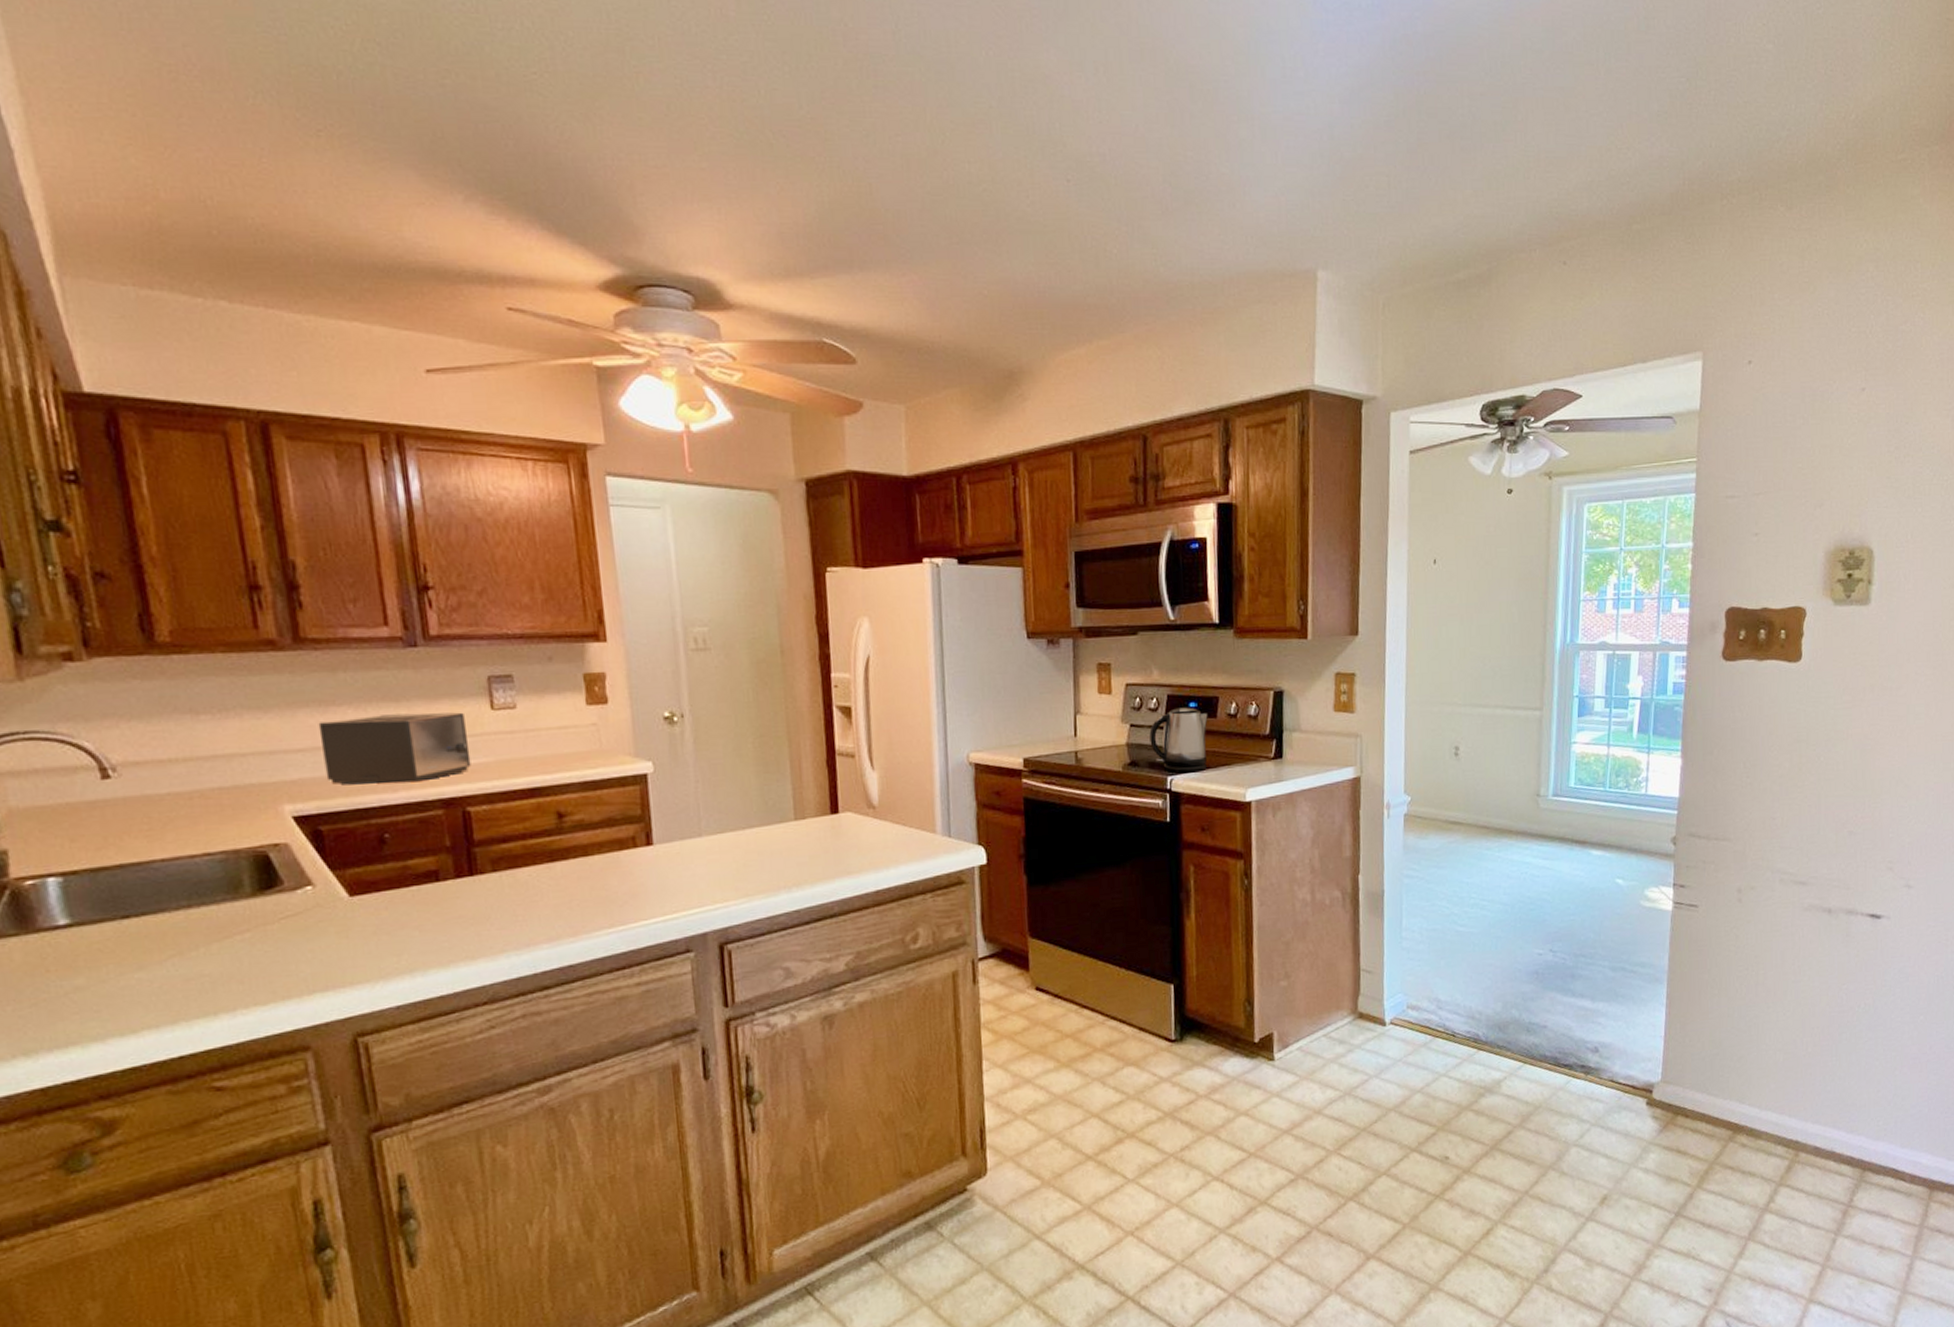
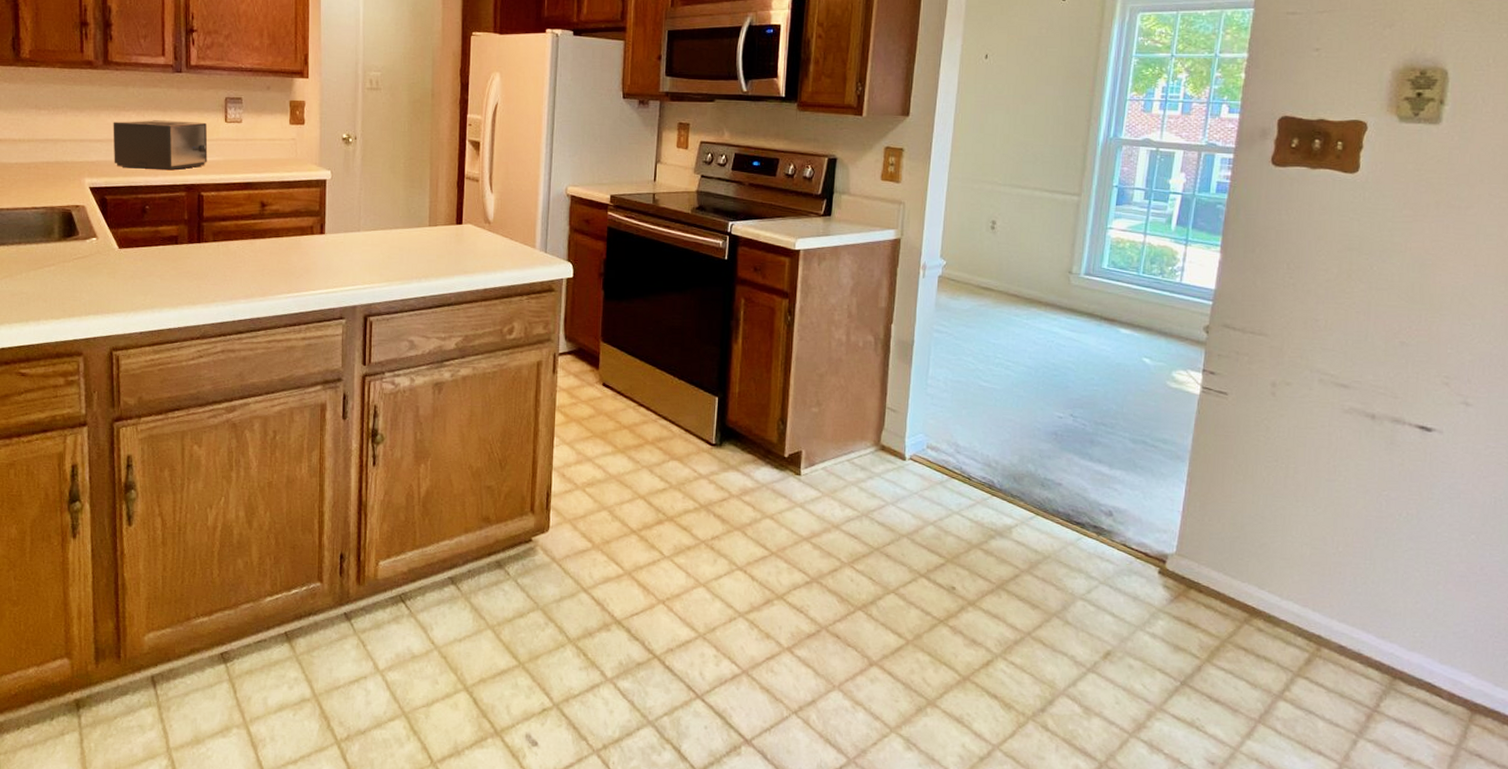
kettle: present [1149,707,1208,774] -> none [717,165,768,221]

